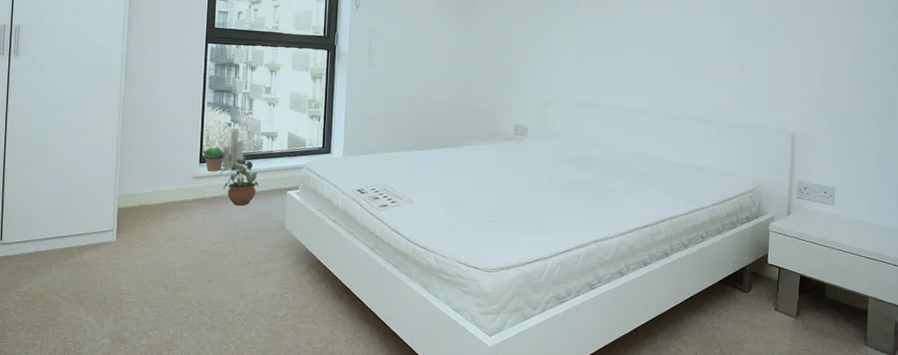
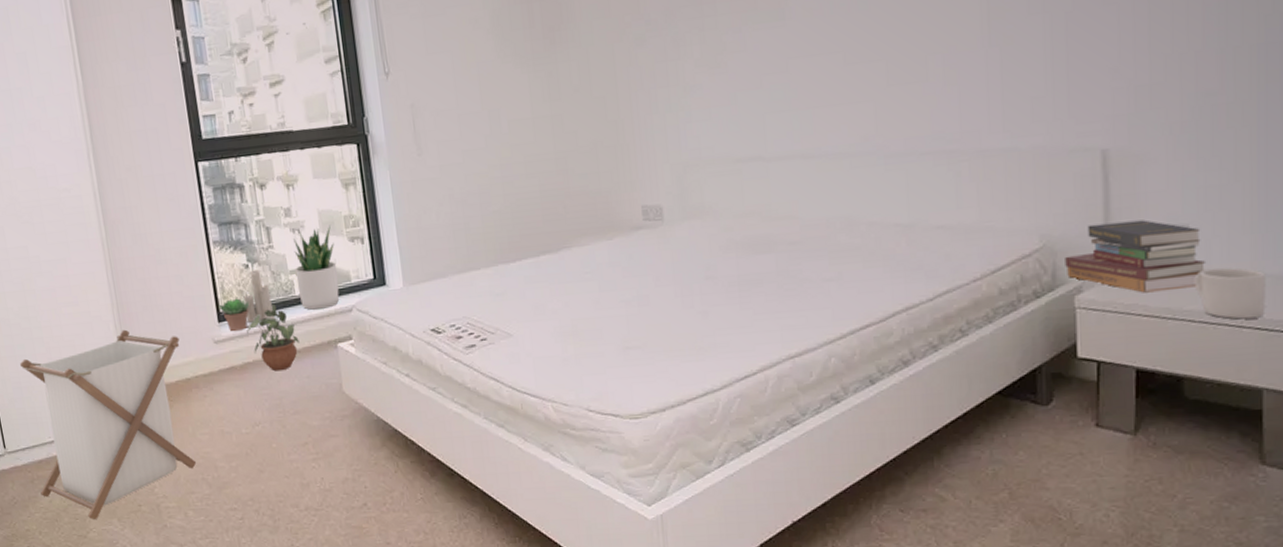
laundry basket: none [24,158,166,306] -> present [19,329,196,519]
planter: none [265,104,298,164] -> present [294,224,340,310]
books: none [766,179,844,227] -> present [1065,220,1207,293]
mug: none [837,216,875,251] -> present [1196,267,1266,320]

